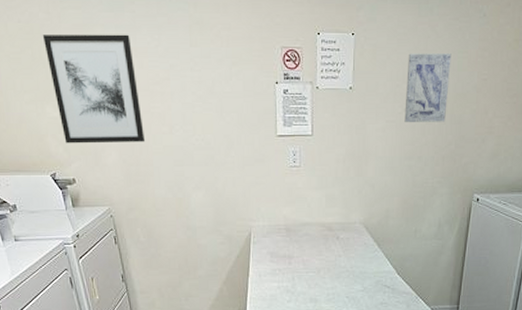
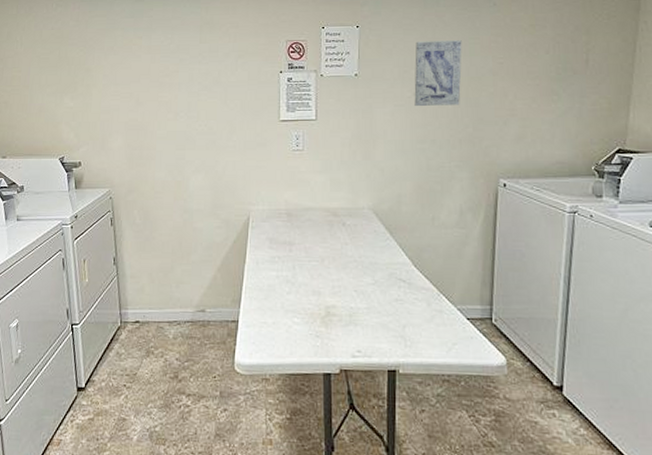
wall art: present [42,34,146,144] -> none [70,35,151,130]

